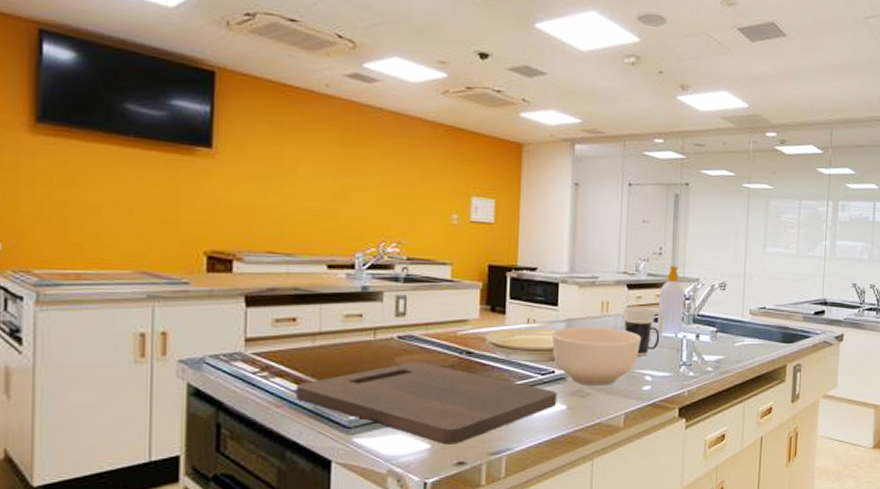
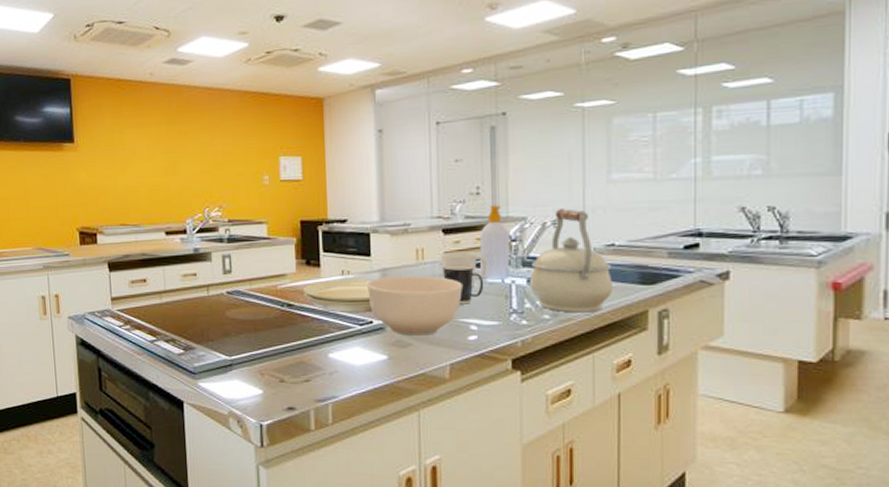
cutting board: present [296,361,557,445] -> none [152,314,378,391]
kettle: none [697,274,763,366] -> present [529,209,612,313]

